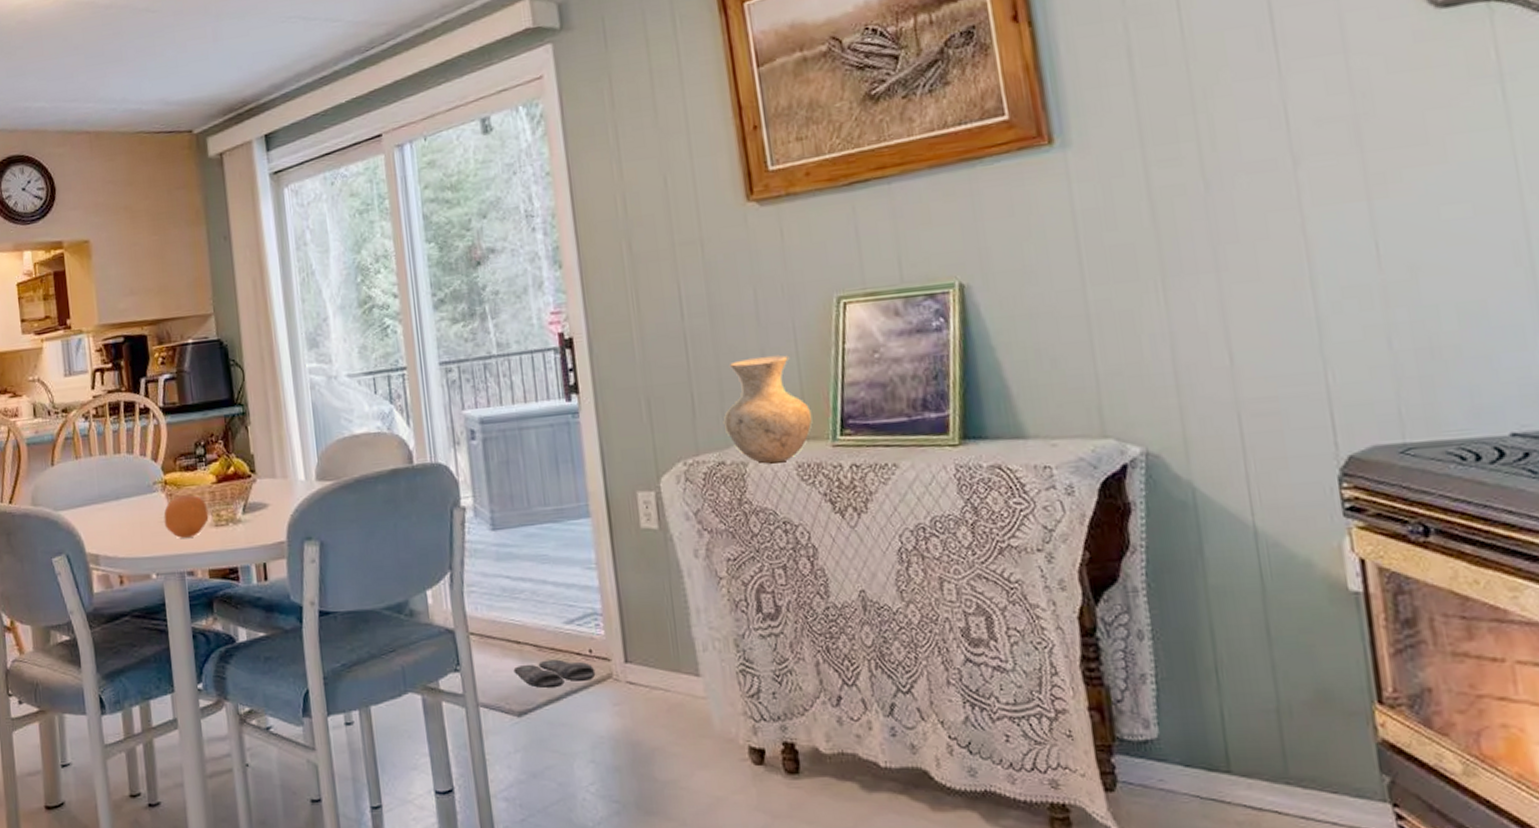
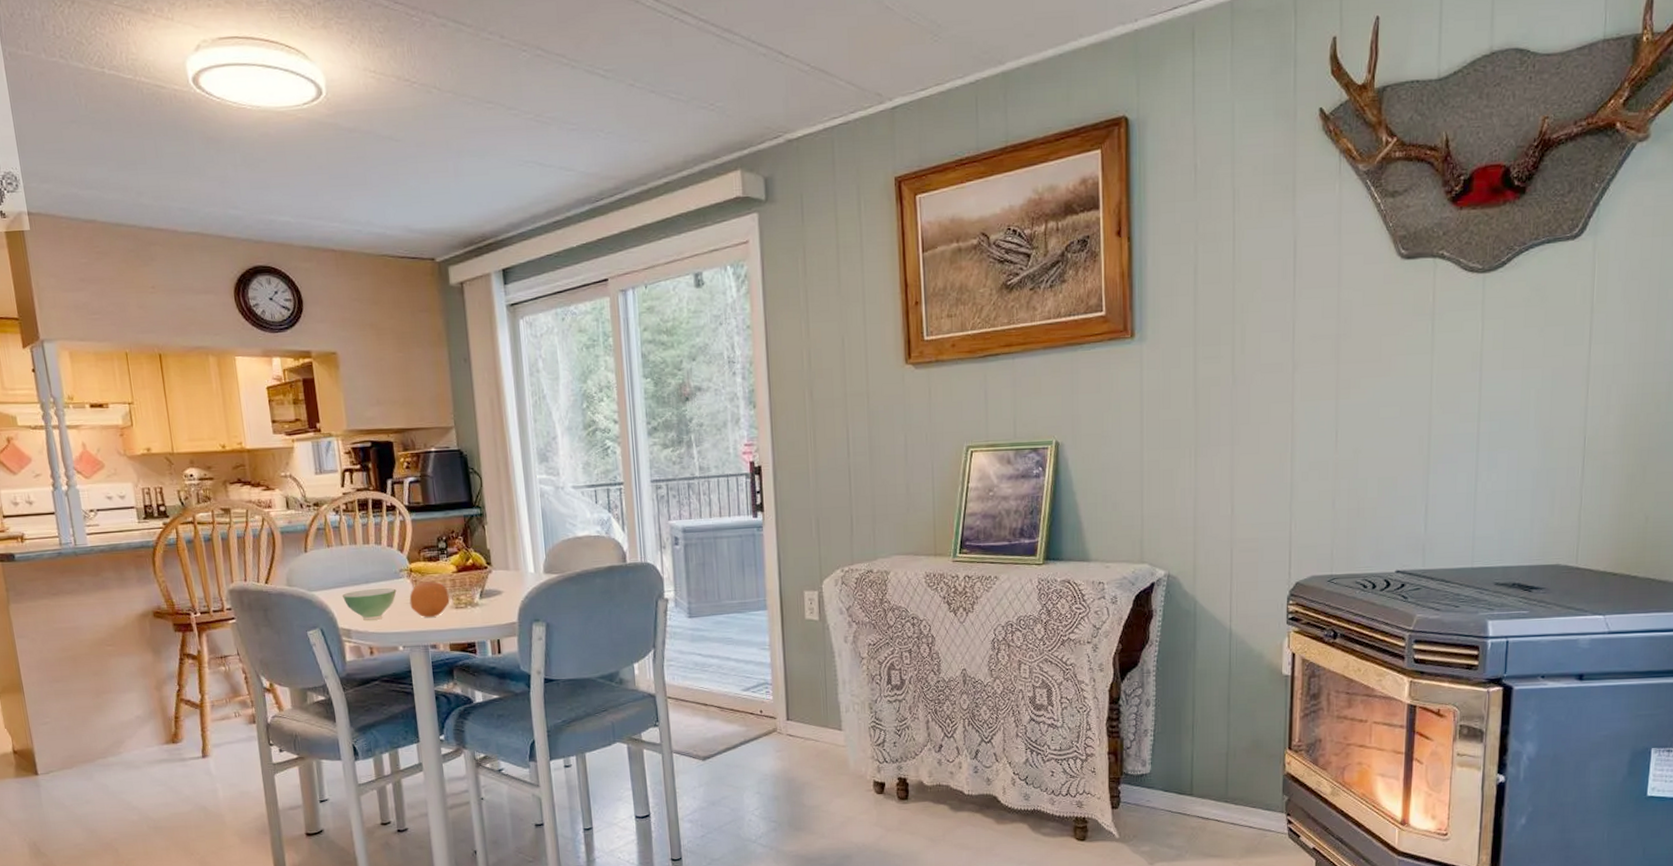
bowl: none [90,504,150,544] -> present [342,588,397,620]
slippers: present [513,659,596,688] -> none [701,717,764,739]
vase: present [724,355,813,464] -> none [874,490,940,573]

